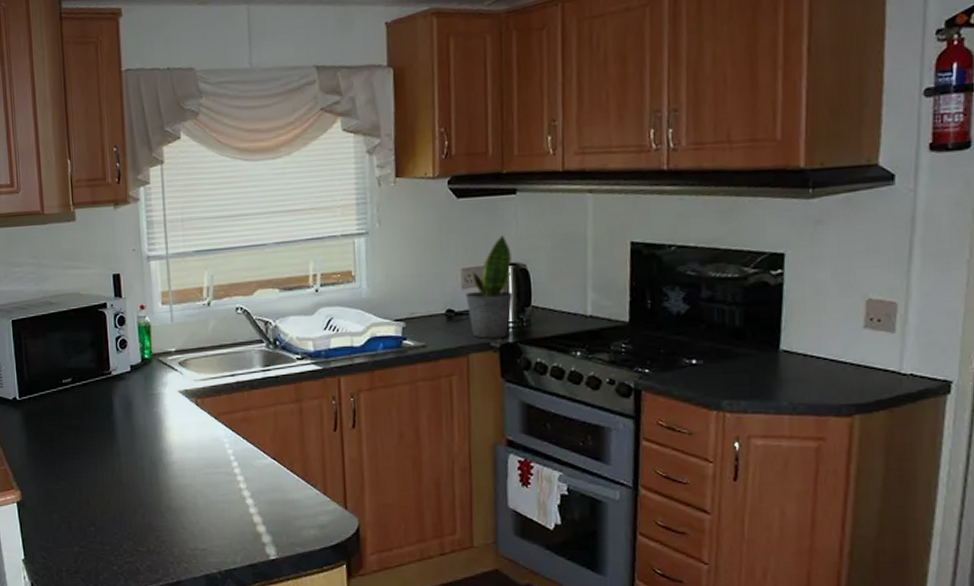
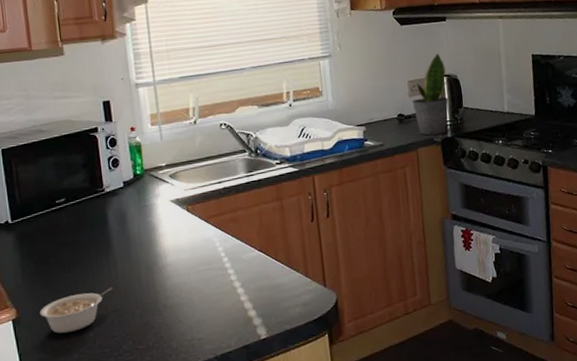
legume: none [43,481,115,523] -> present [40,288,113,334]

